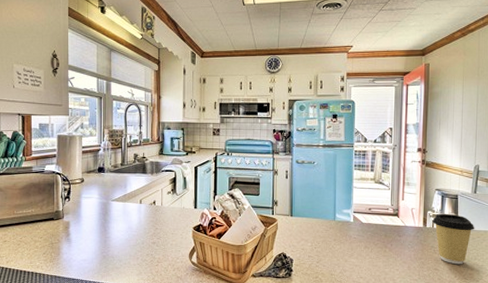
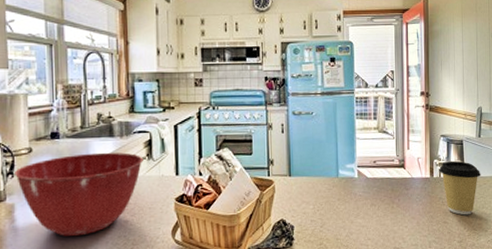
mixing bowl: none [71,185,169,250] -> present [15,152,144,236]

